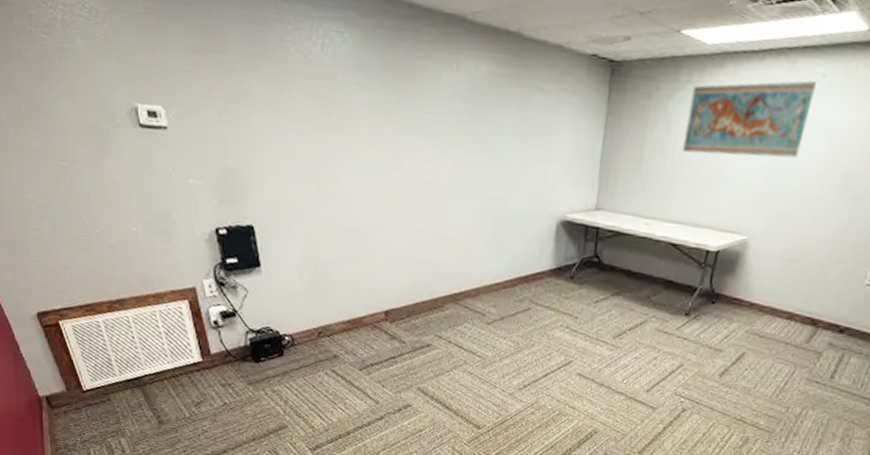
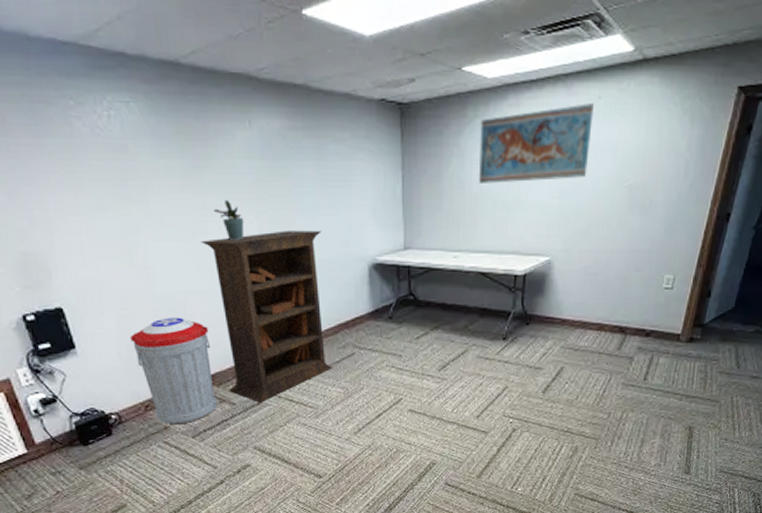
trash can: none [314,248,390,355] -> present [130,317,217,425]
bookcase: none [394,176,514,345] -> present [201,230,333,403]
potted plant: none [410,138,439,181] -> present [213,199,244,240]

